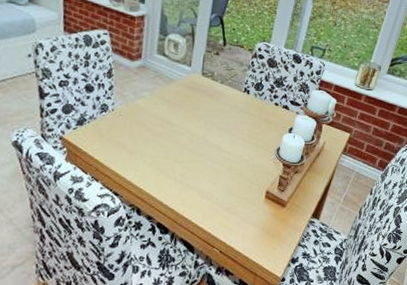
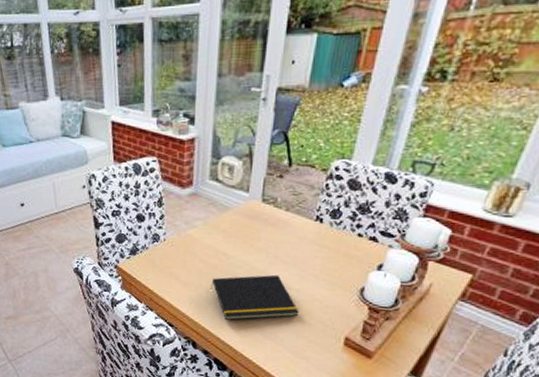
notepad: none [154,139,231,185] -> present [210,274,299,321]

